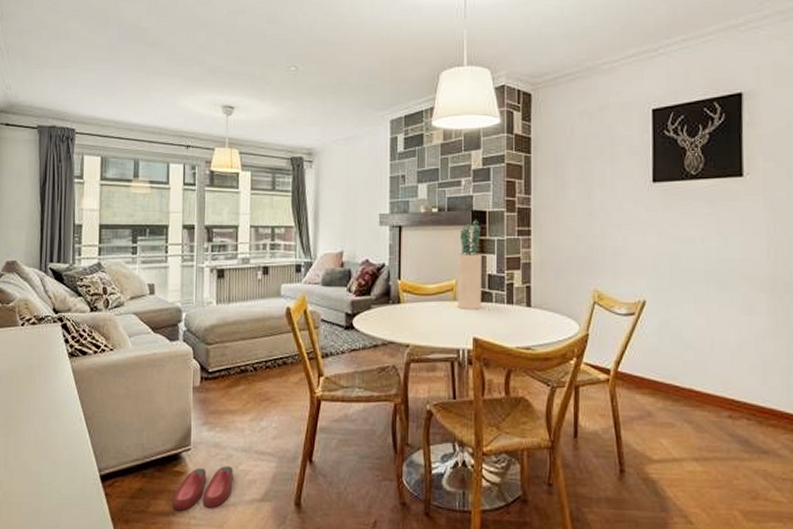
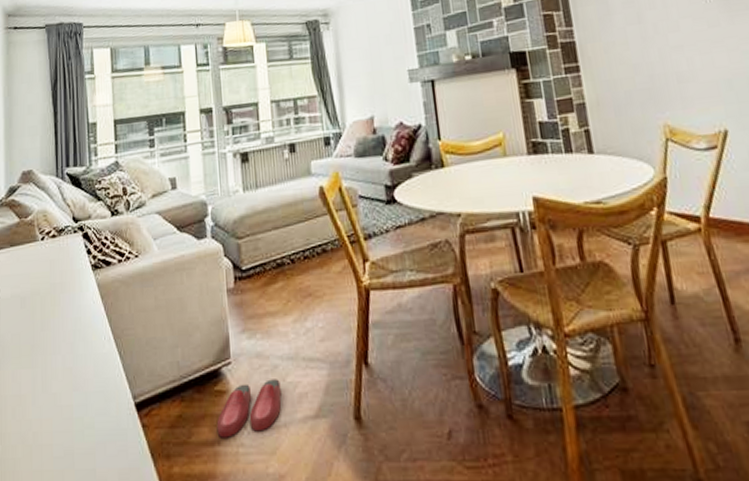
vase: present [457,218,483,311] -> none [500,61,537,167]

